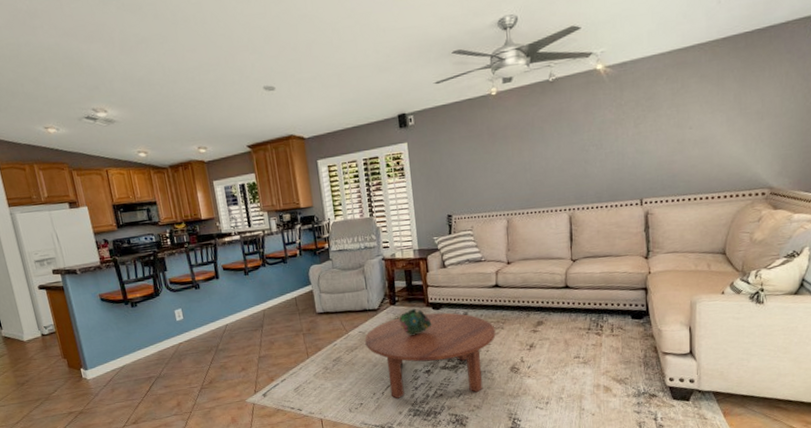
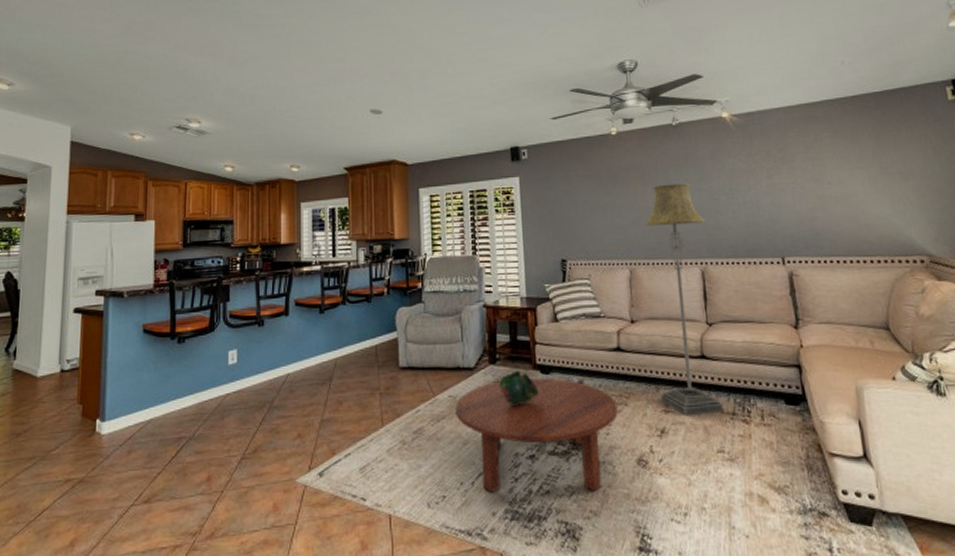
floor lamp: none [521,137,582,334] -> present [645,183,724,417]

